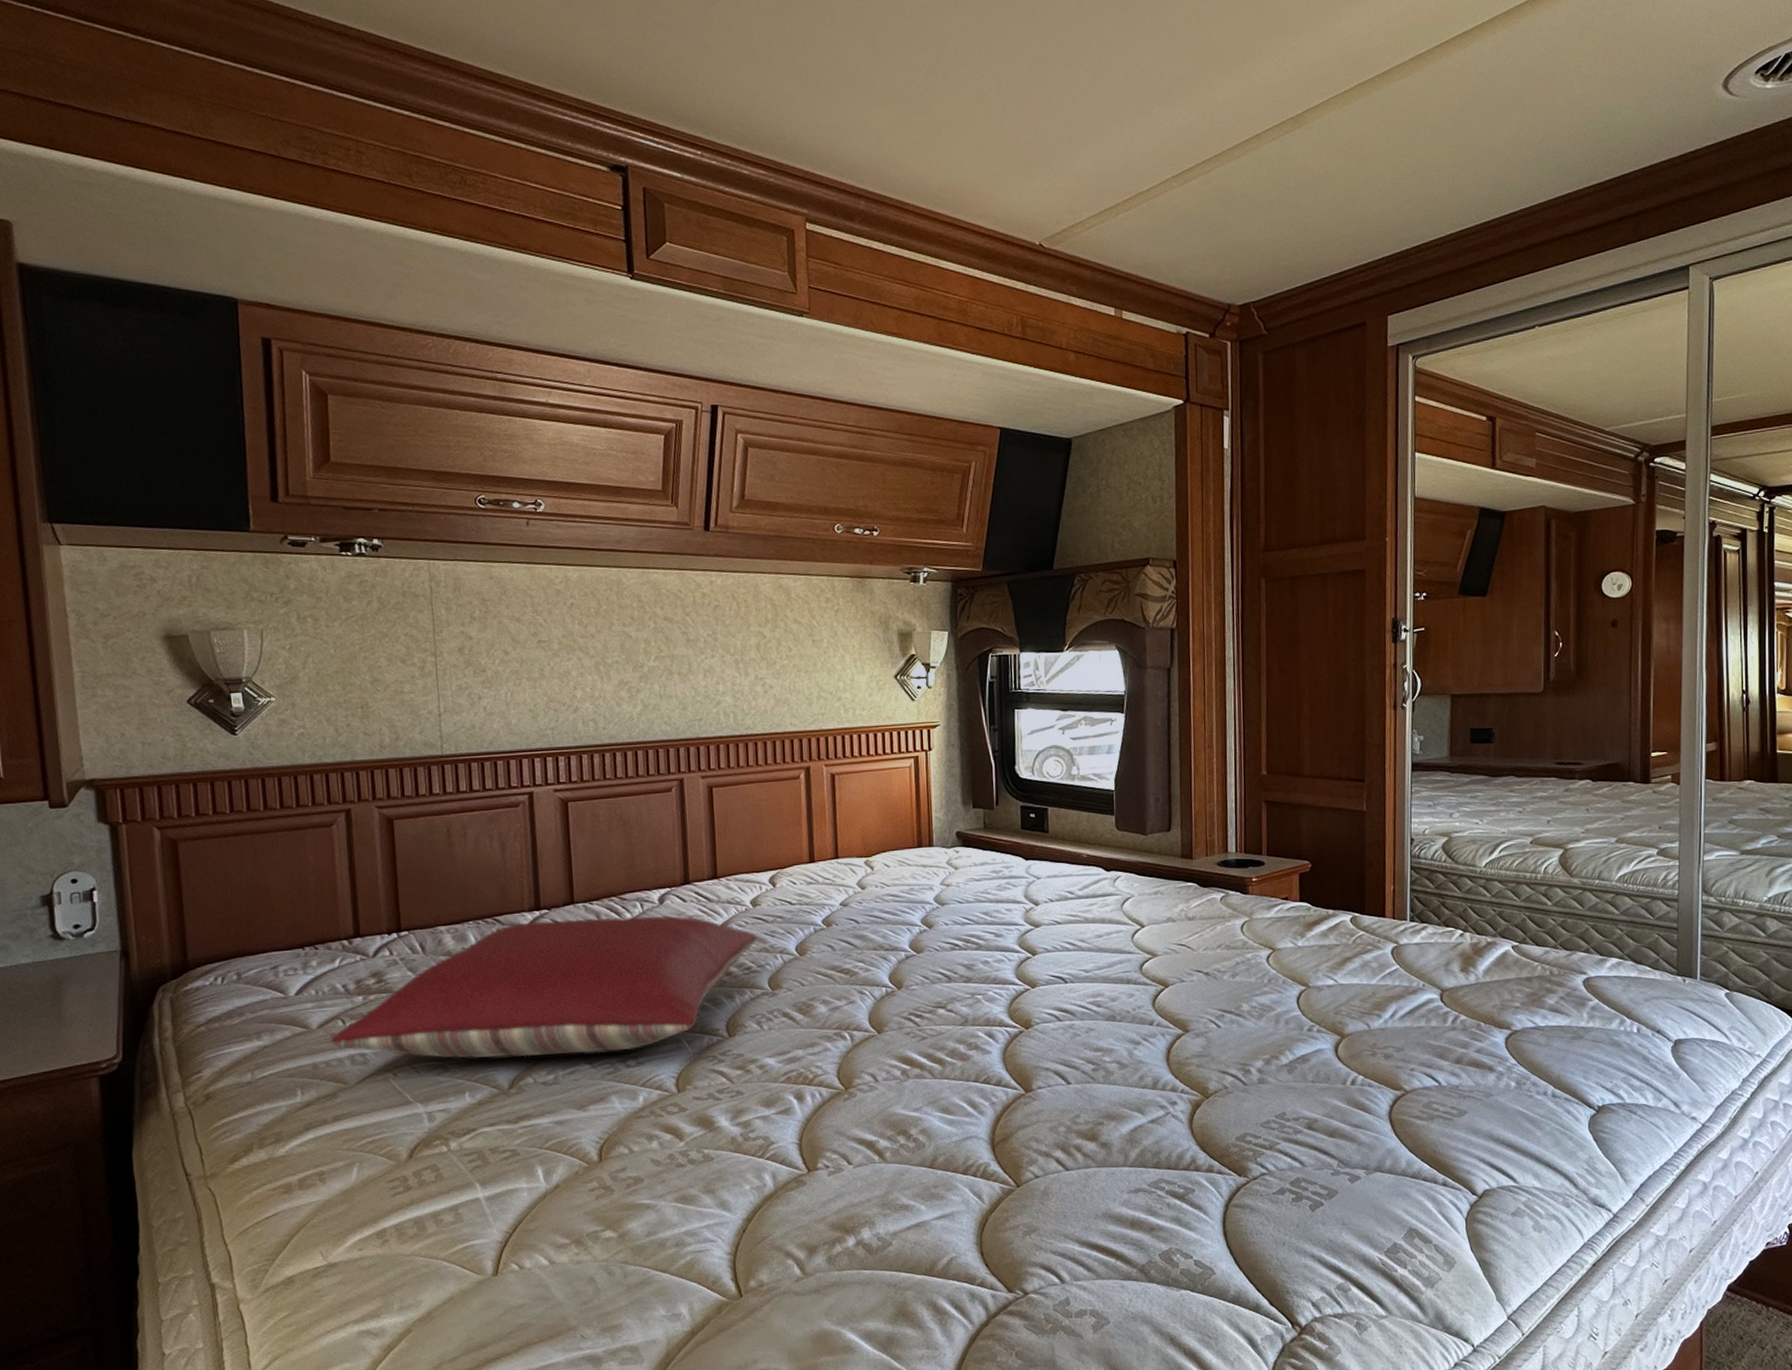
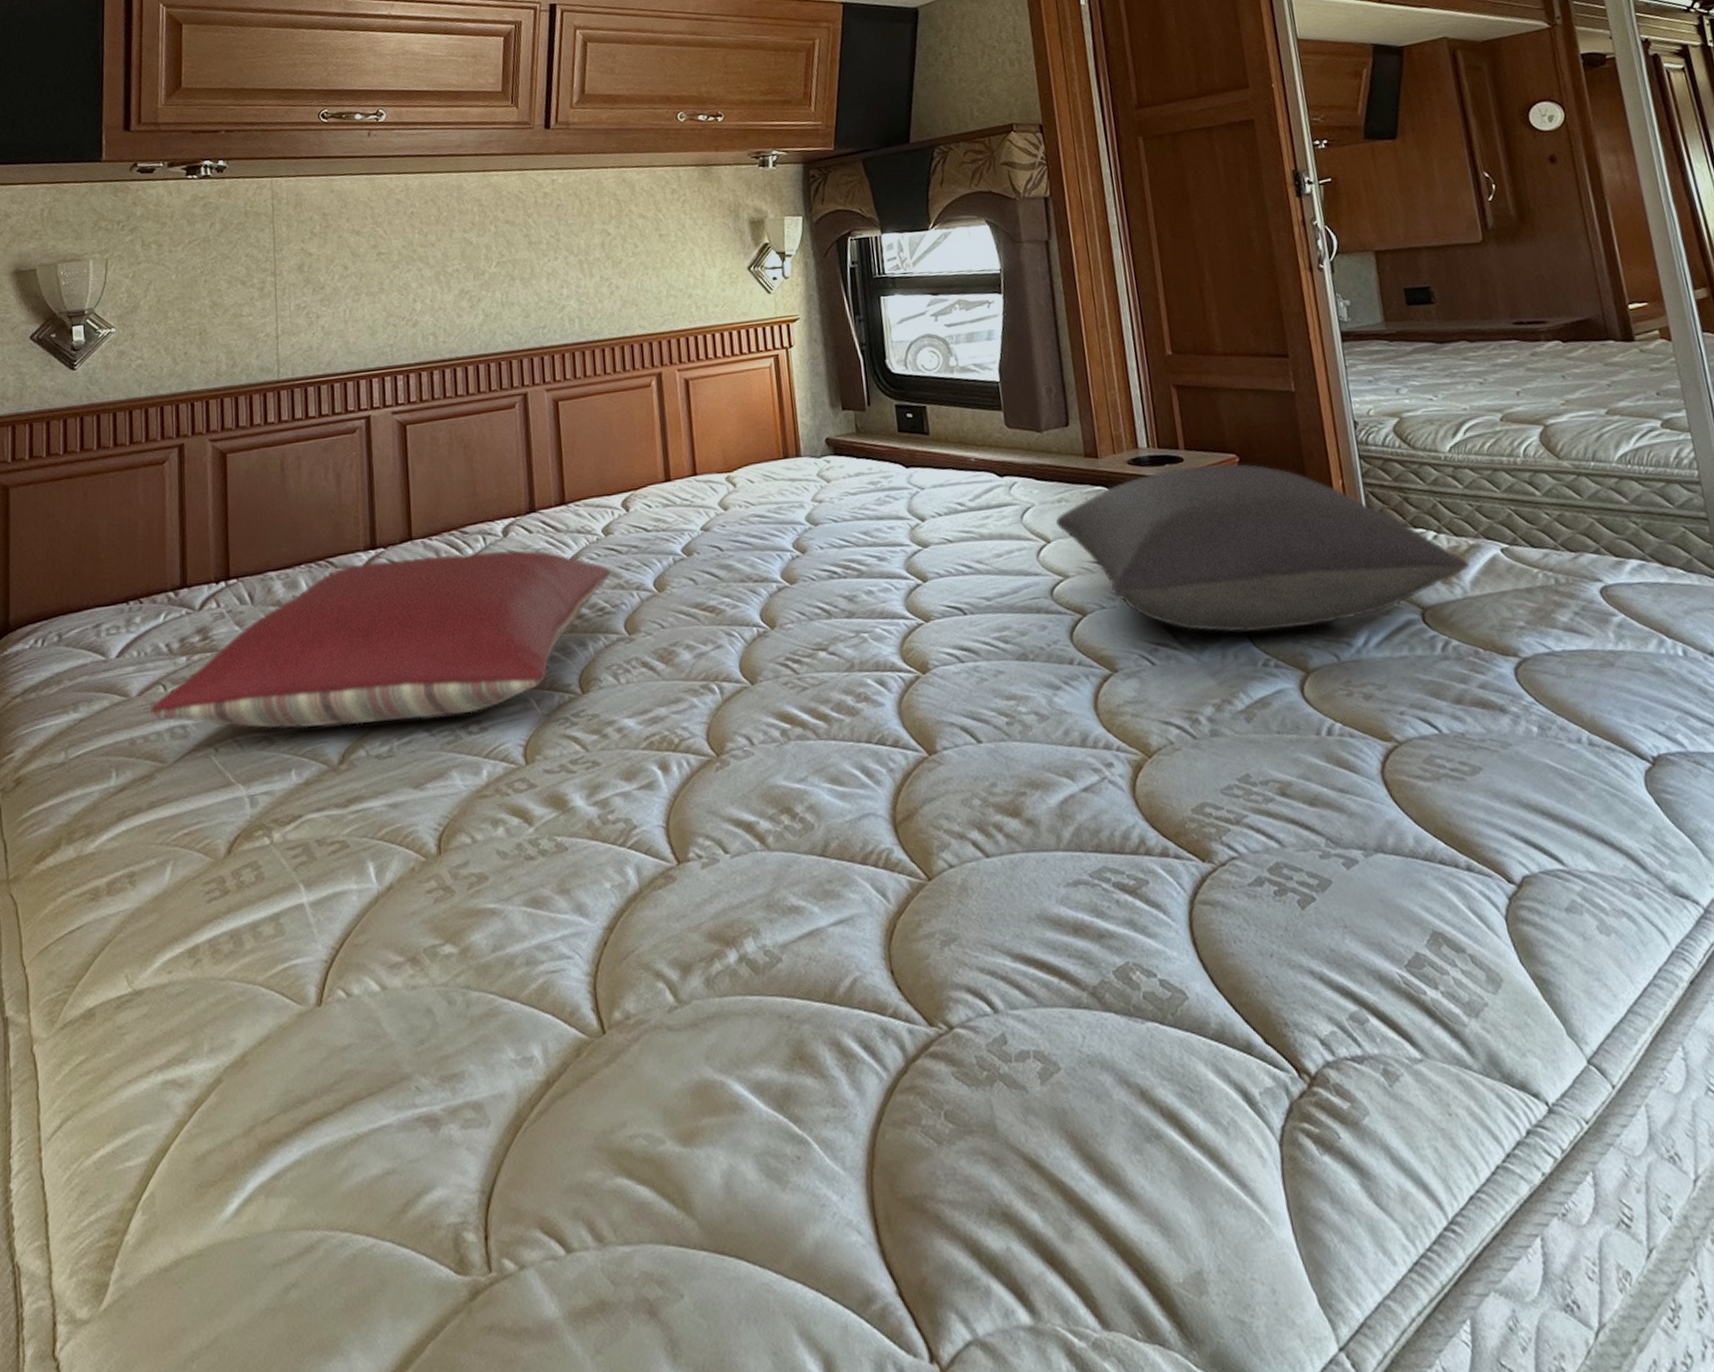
pillow: none [1151,868,1485,1004] -> present [1056,463,1470,632]

